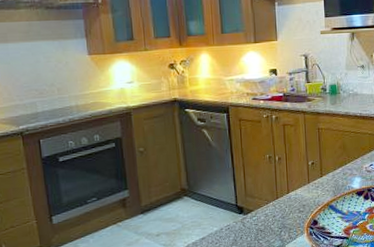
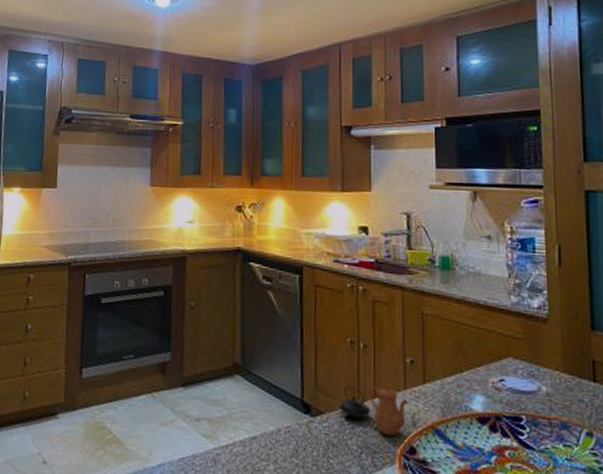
teapot: none [264,182,332,217] -> present [340,384,439,437]

